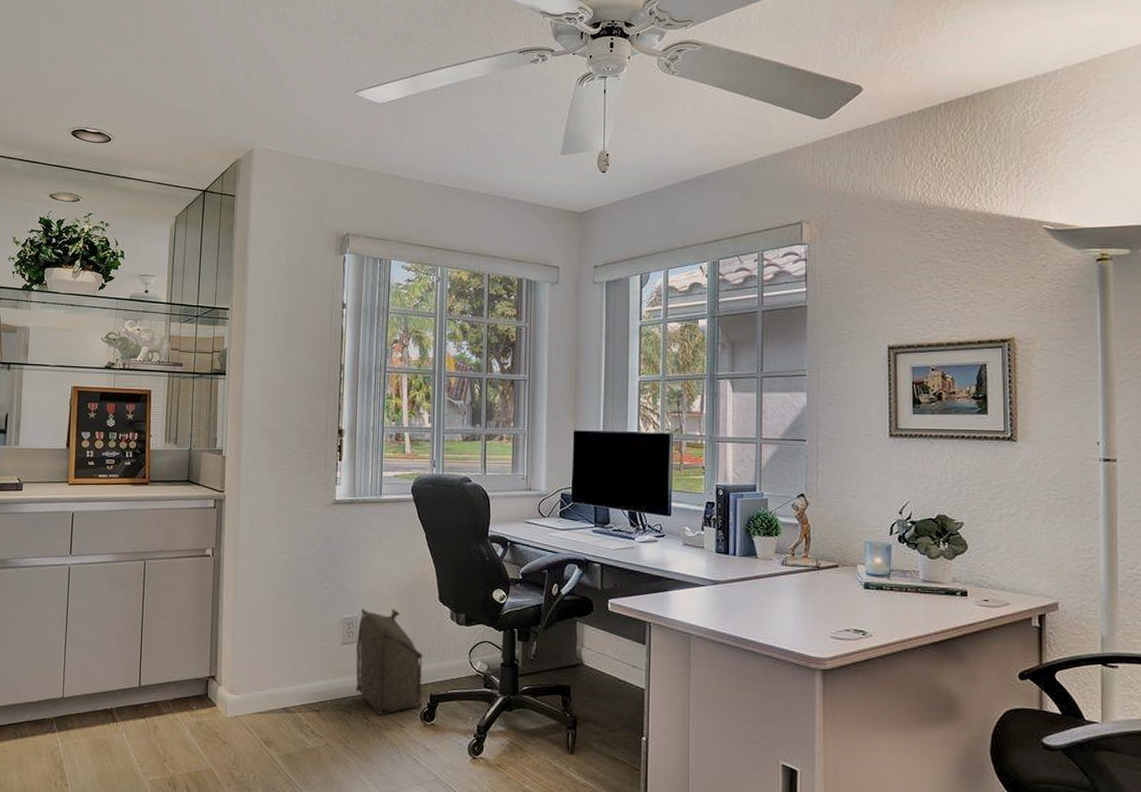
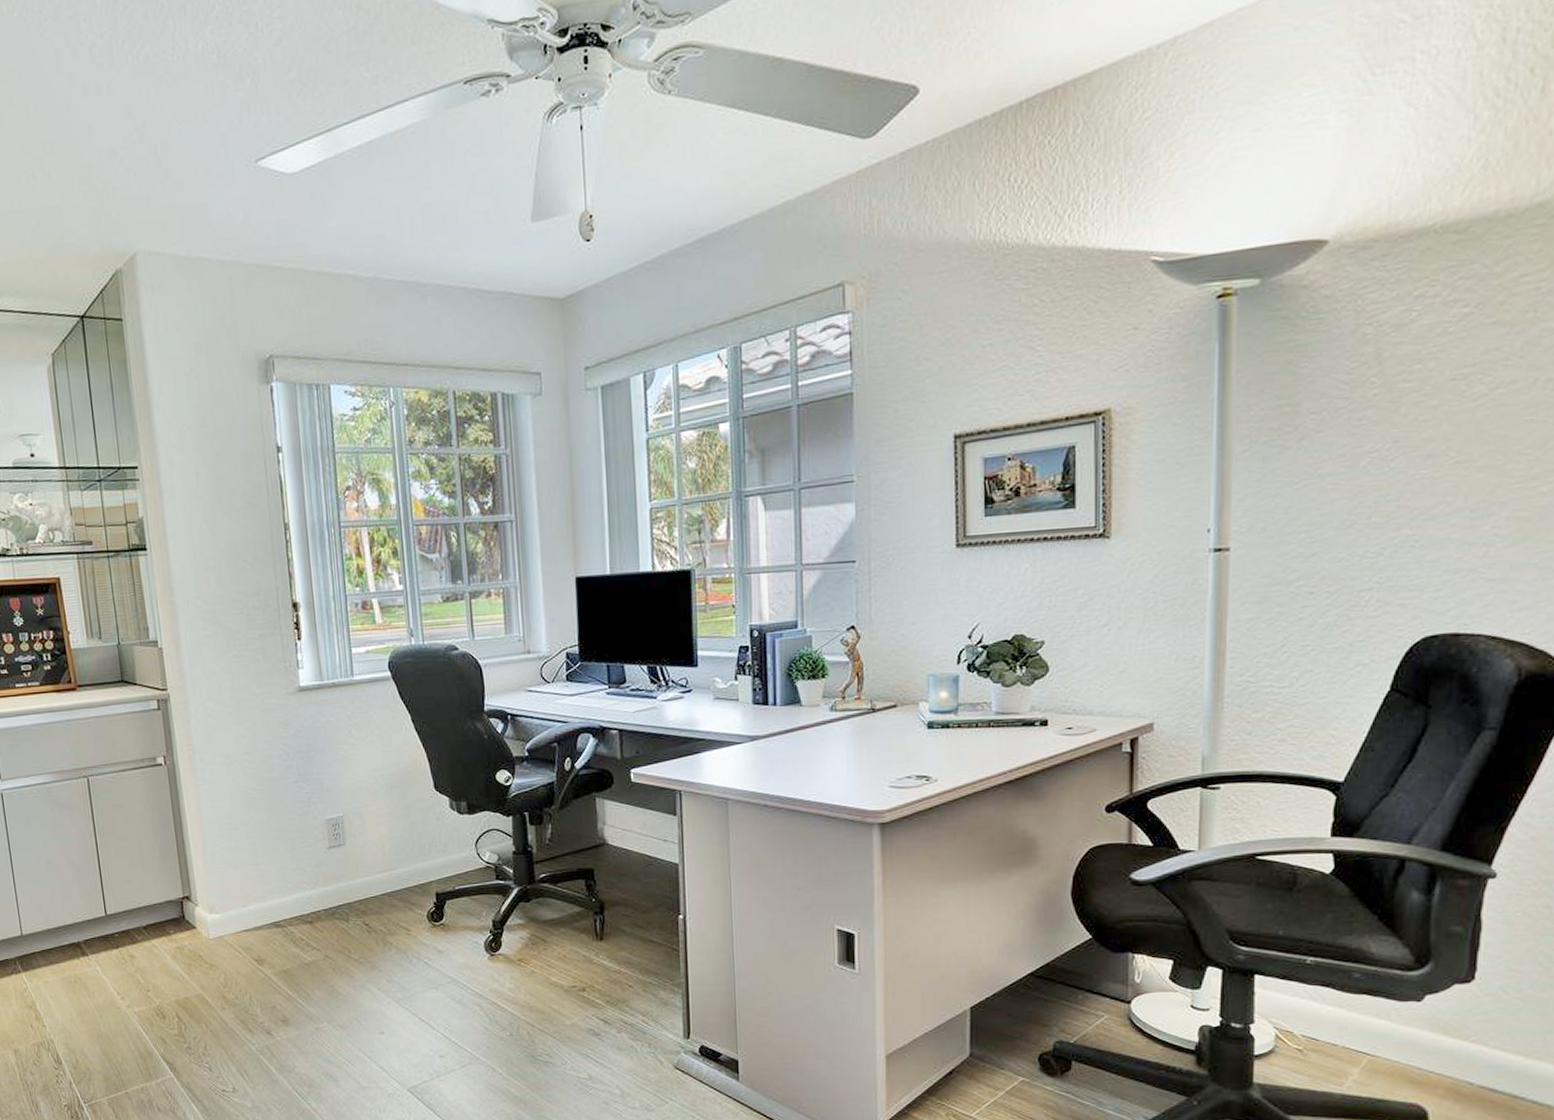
backpack: present [355,609,423,717] -> none [345,804,429,922]

